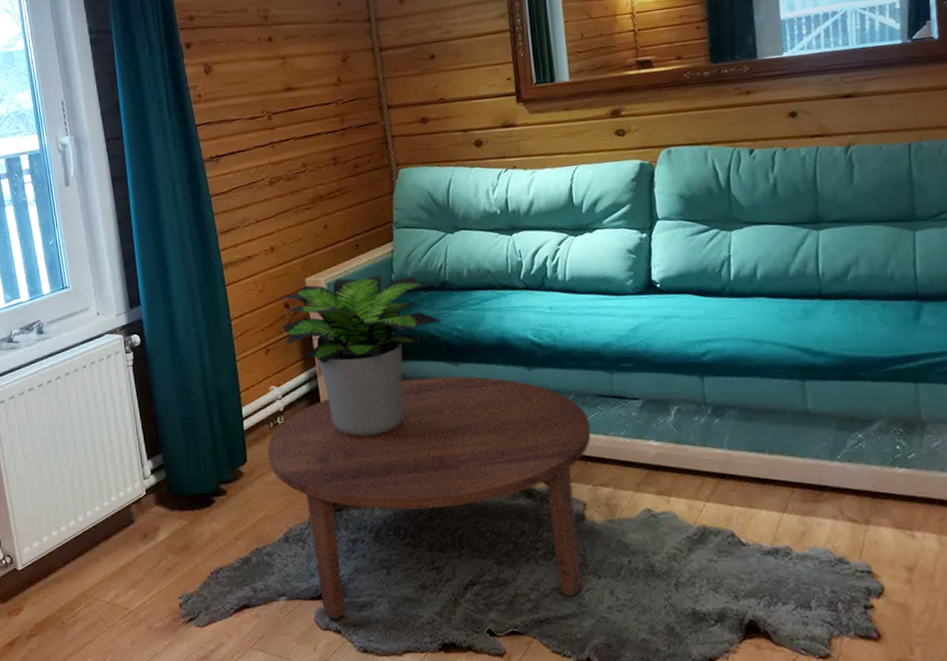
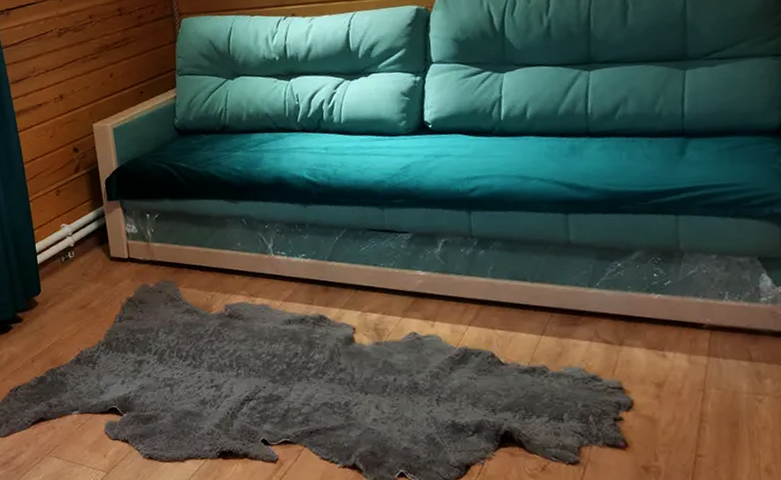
coffee table: present [267,376,591,620] -> none [59,213,362,431]
potted plant: present [280,274,442,437] -> none [69,119,222,269]

